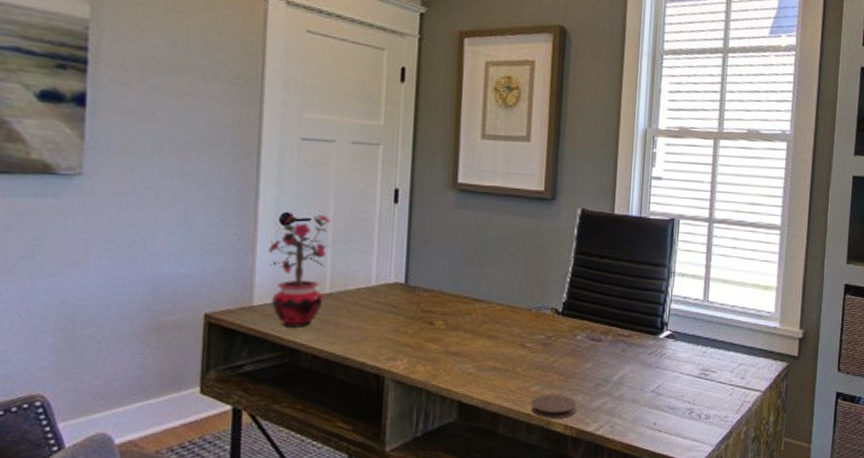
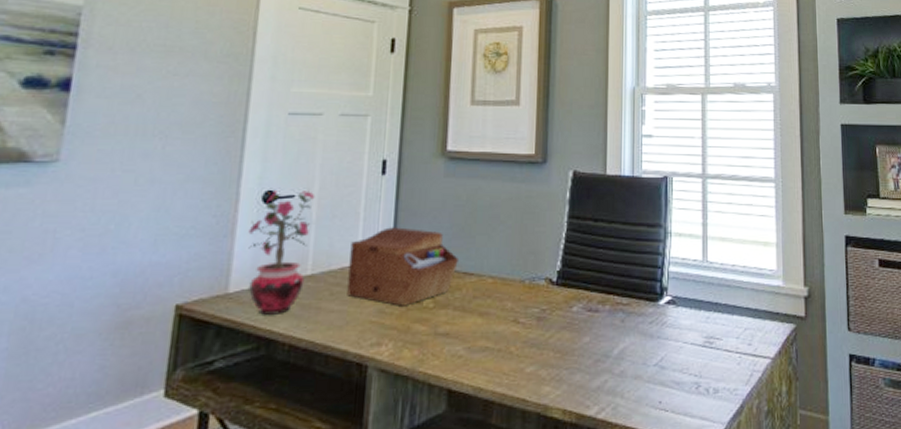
sewing box: none [363,253,469,326] -> present [347,227,458,306]
coaster: present [531,395,577,418] -> none [526,375,575,403]

